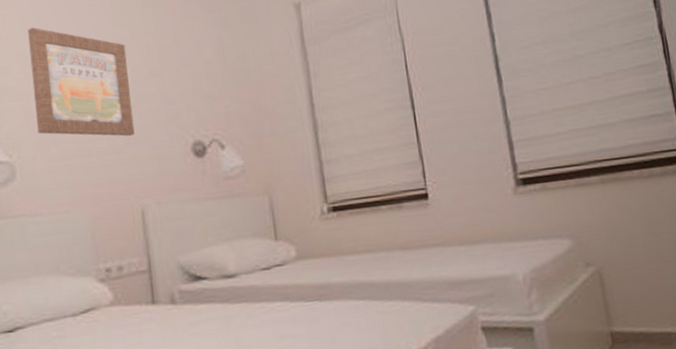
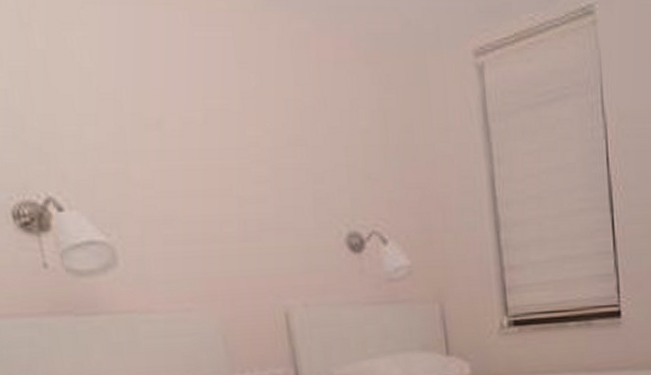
wall art: present [28,27,135,137] -> none [117,60,273,220]

